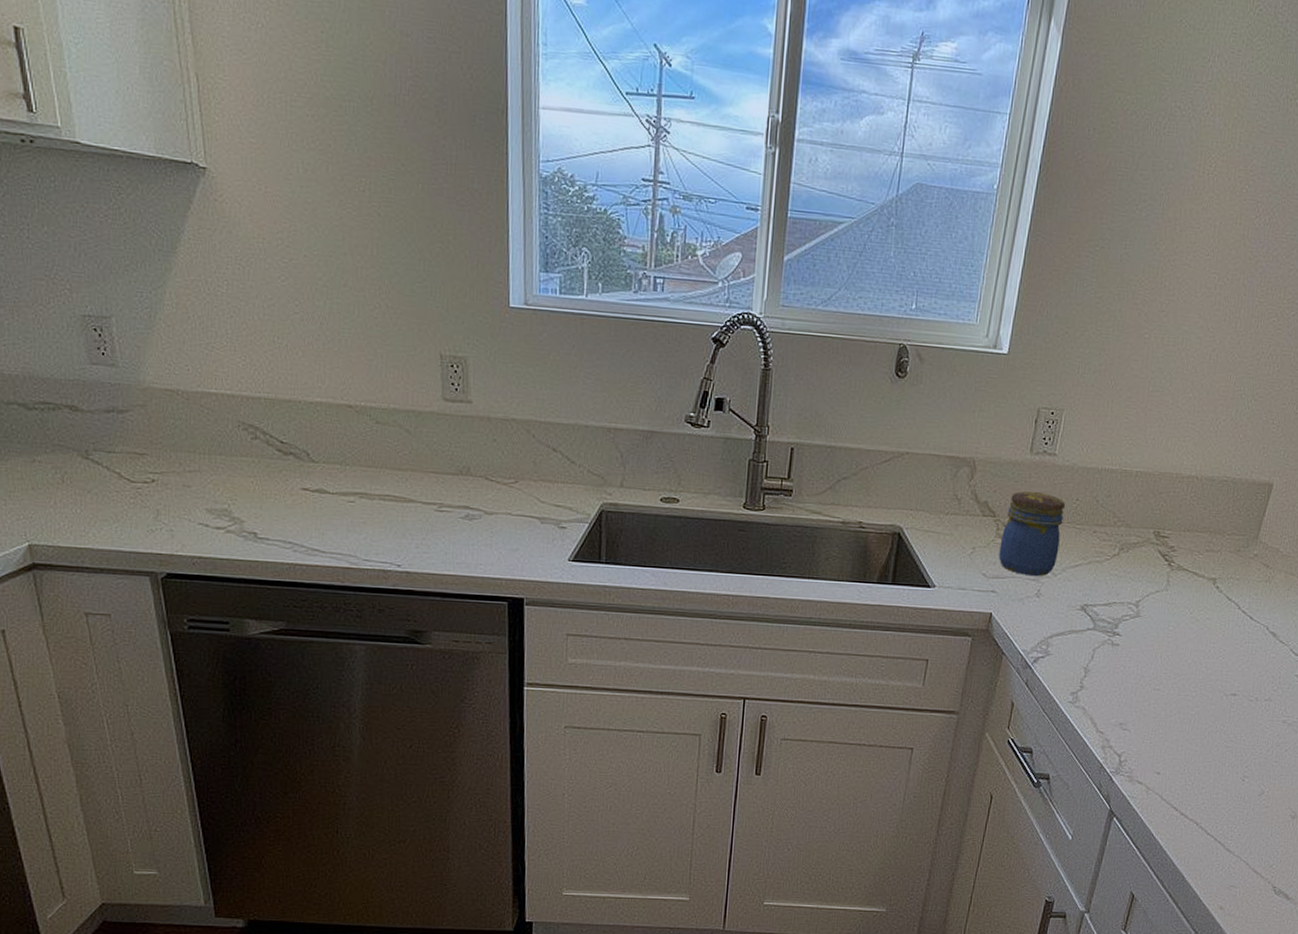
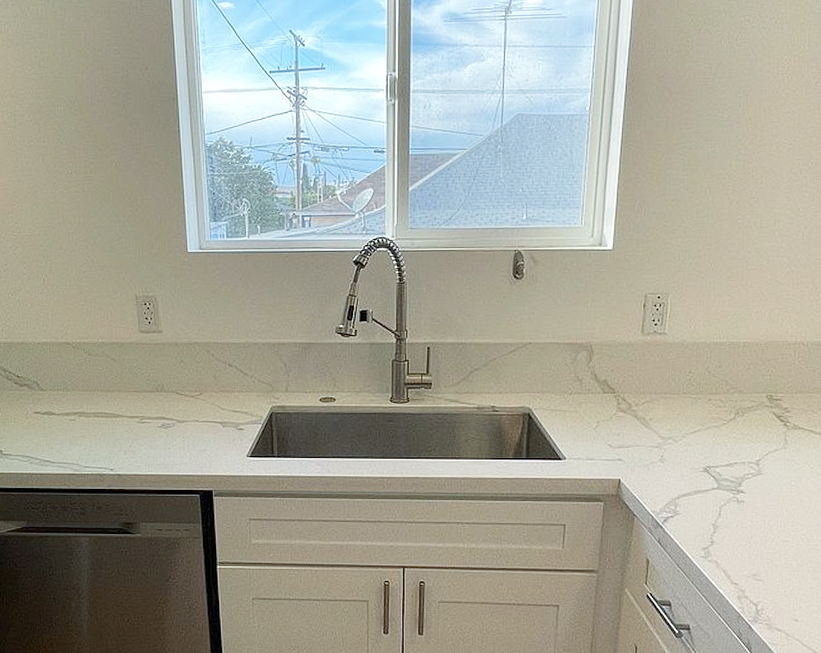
jar: present [999,491,1065,577] -> none [622,368,679,444]

